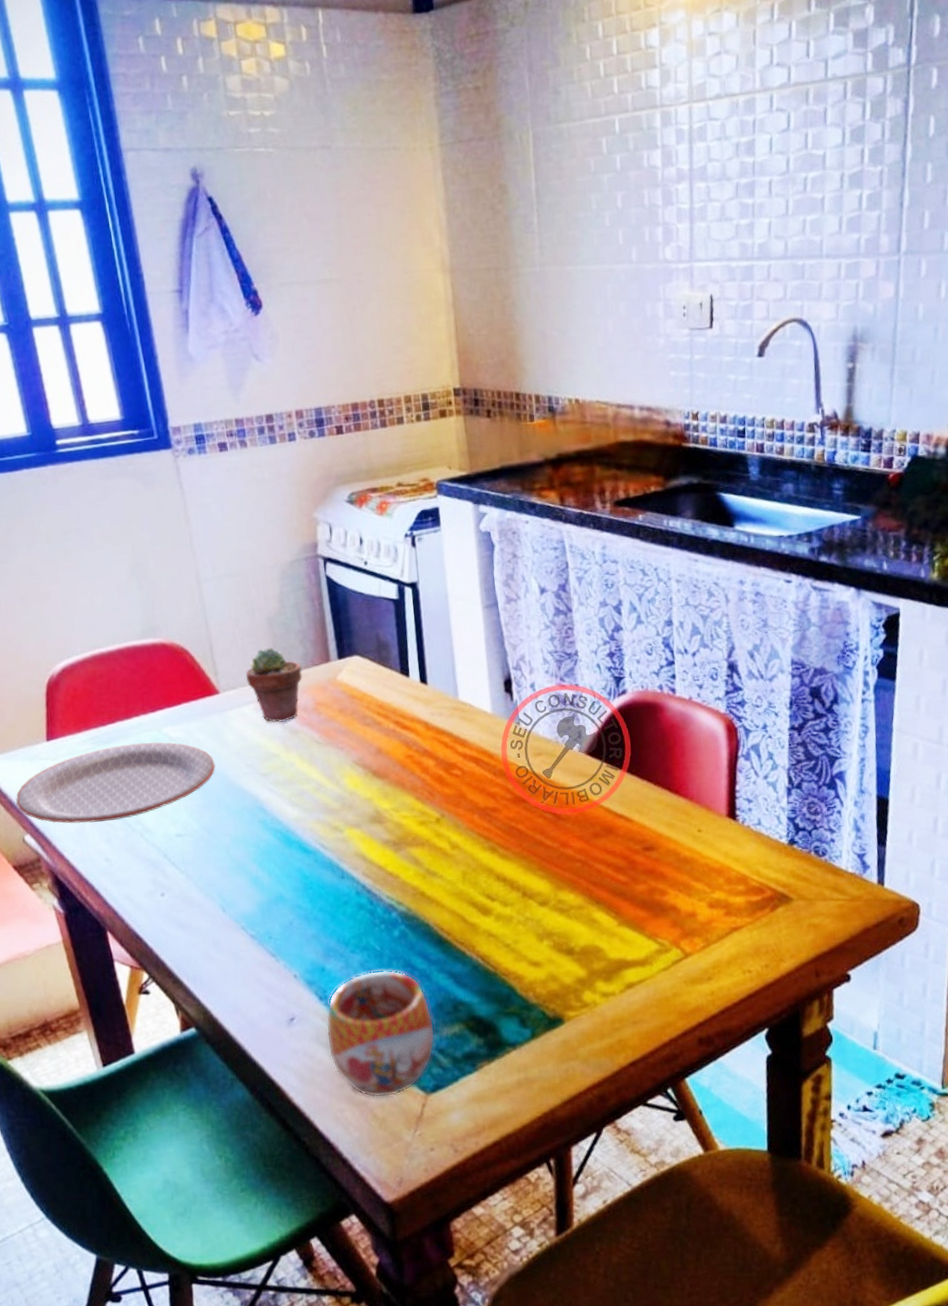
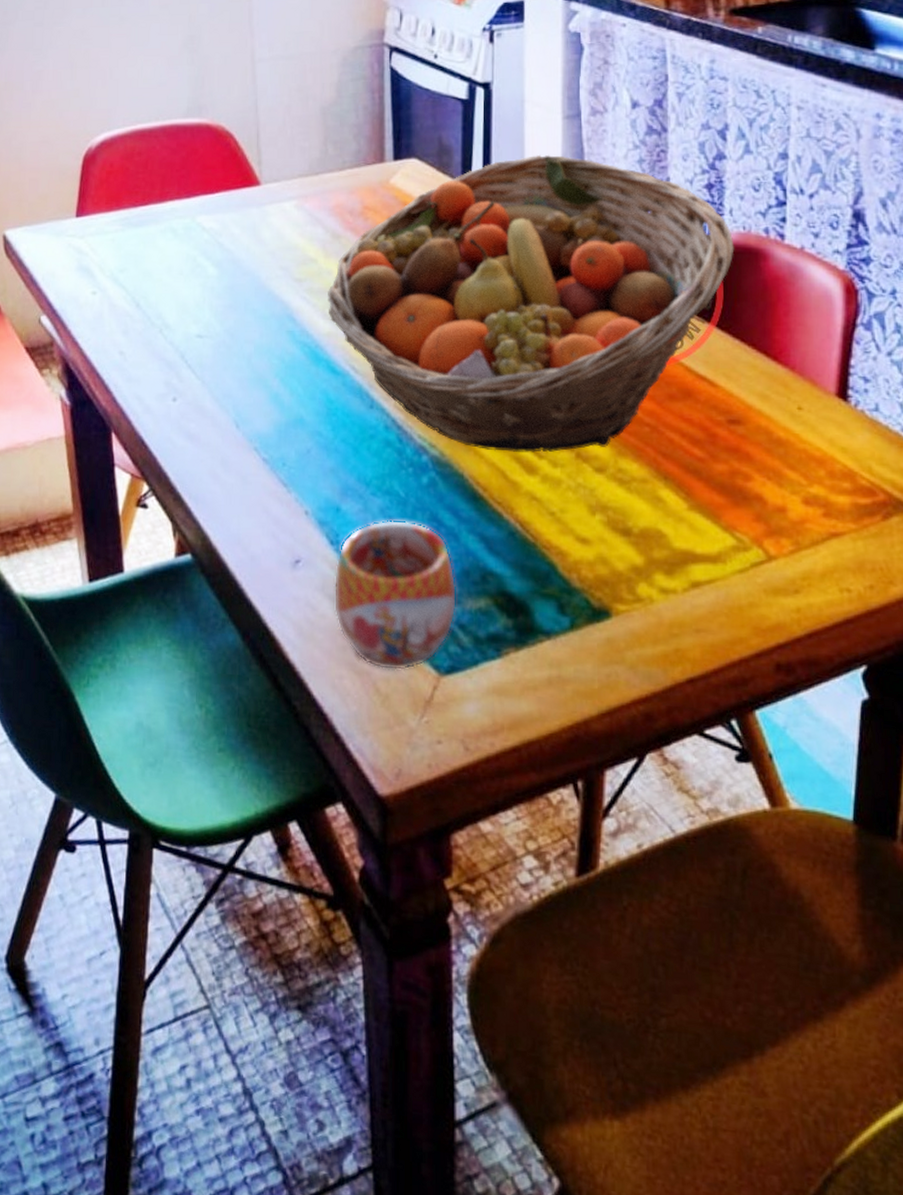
plate: present [15,742,216,824] -> none [36,230,247,311]
potted succulent: present [245,648,303,723] -> none [291,140,352,224]
fruit basket: none [292,640,636,900] -> present [328,154,734,453]

